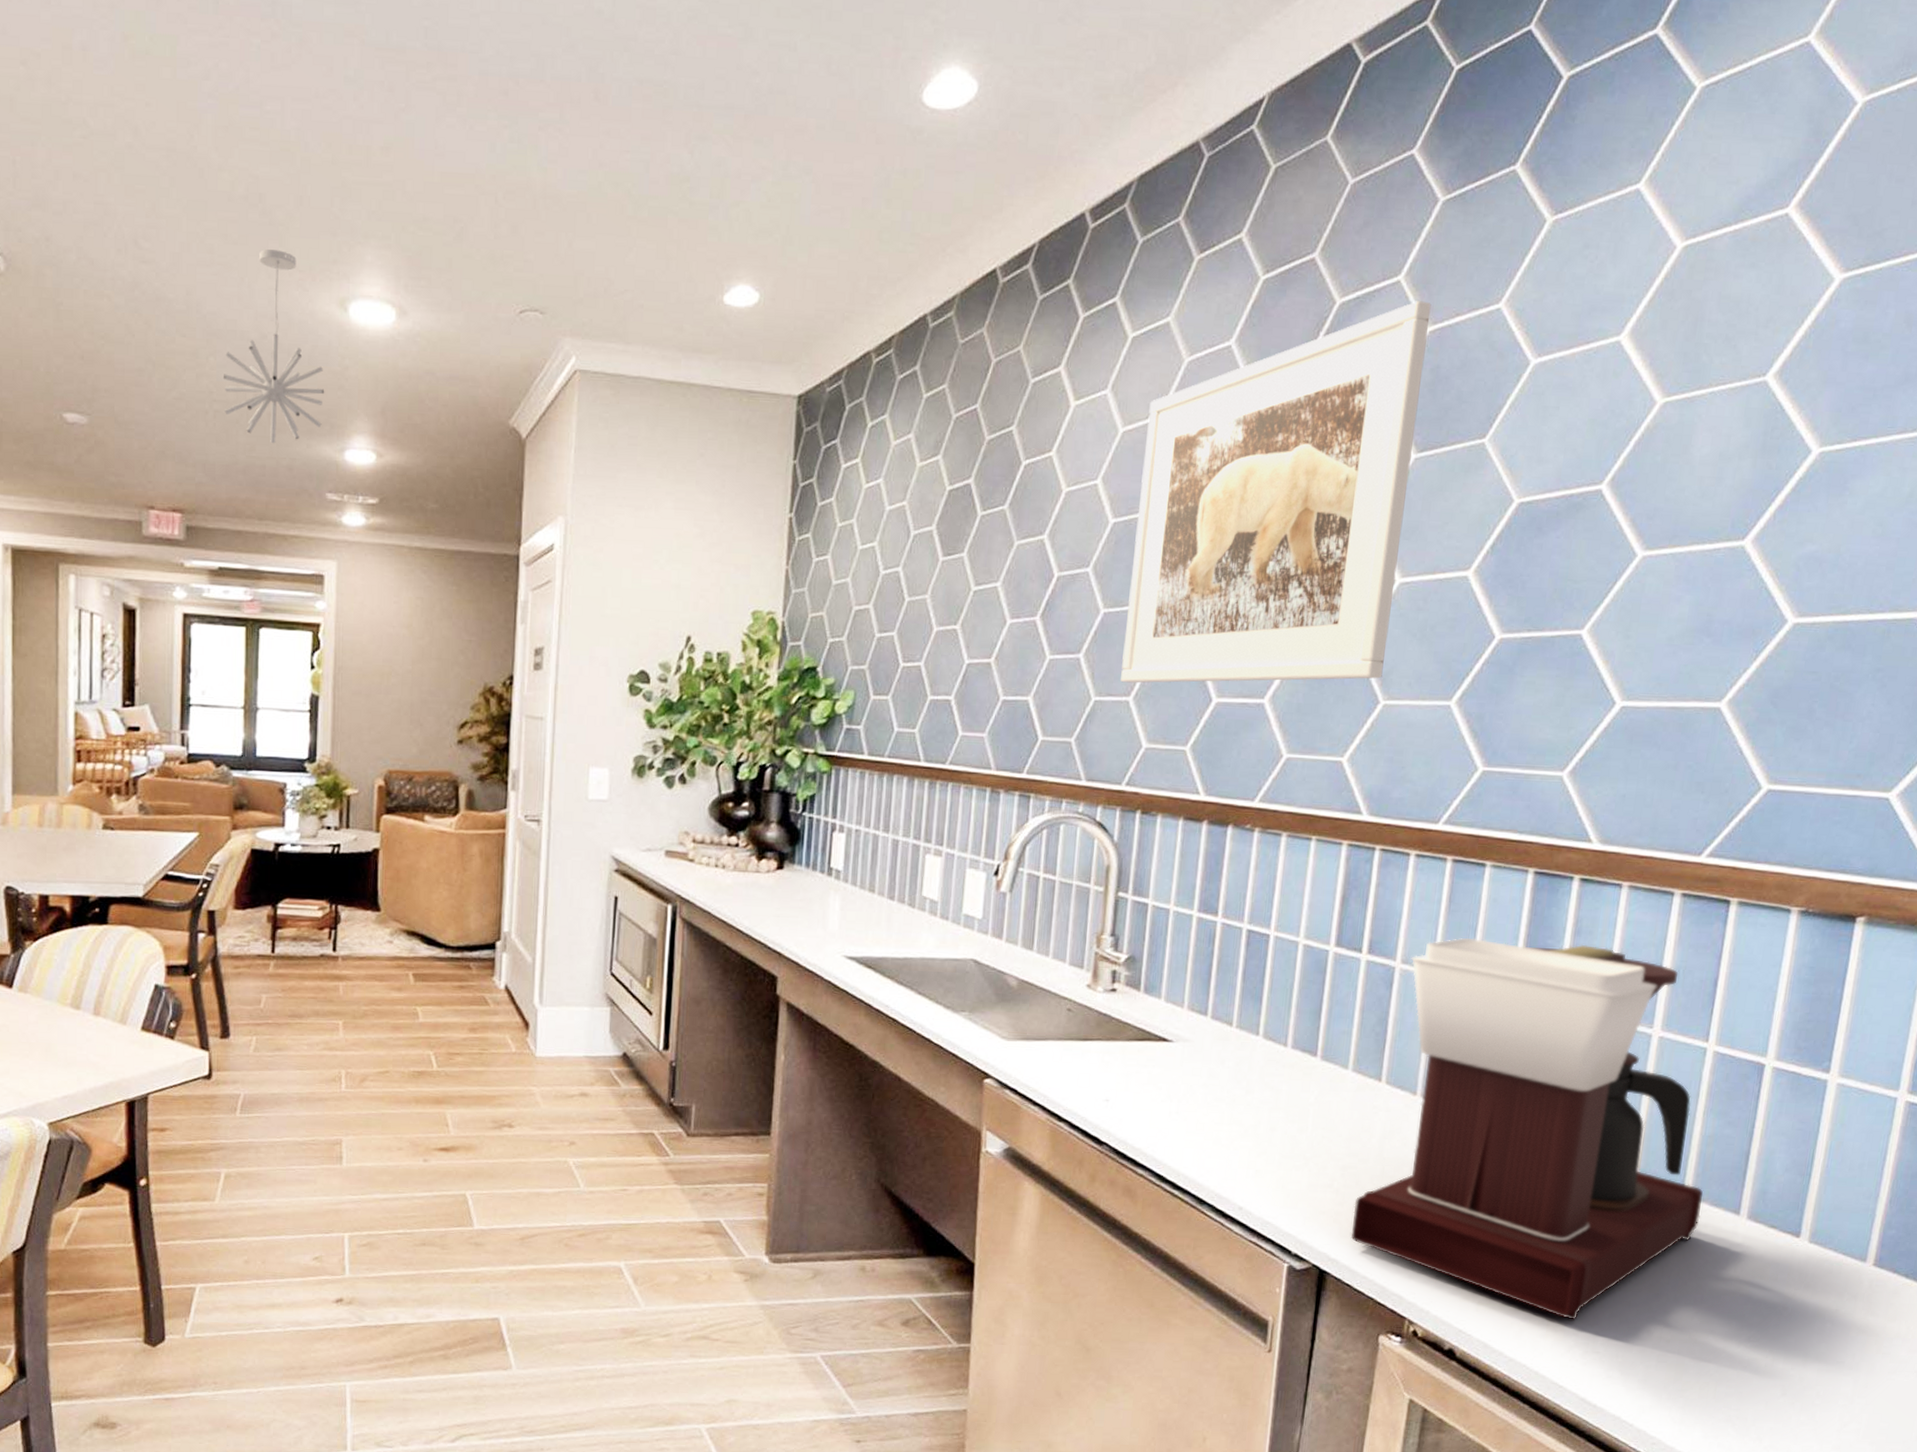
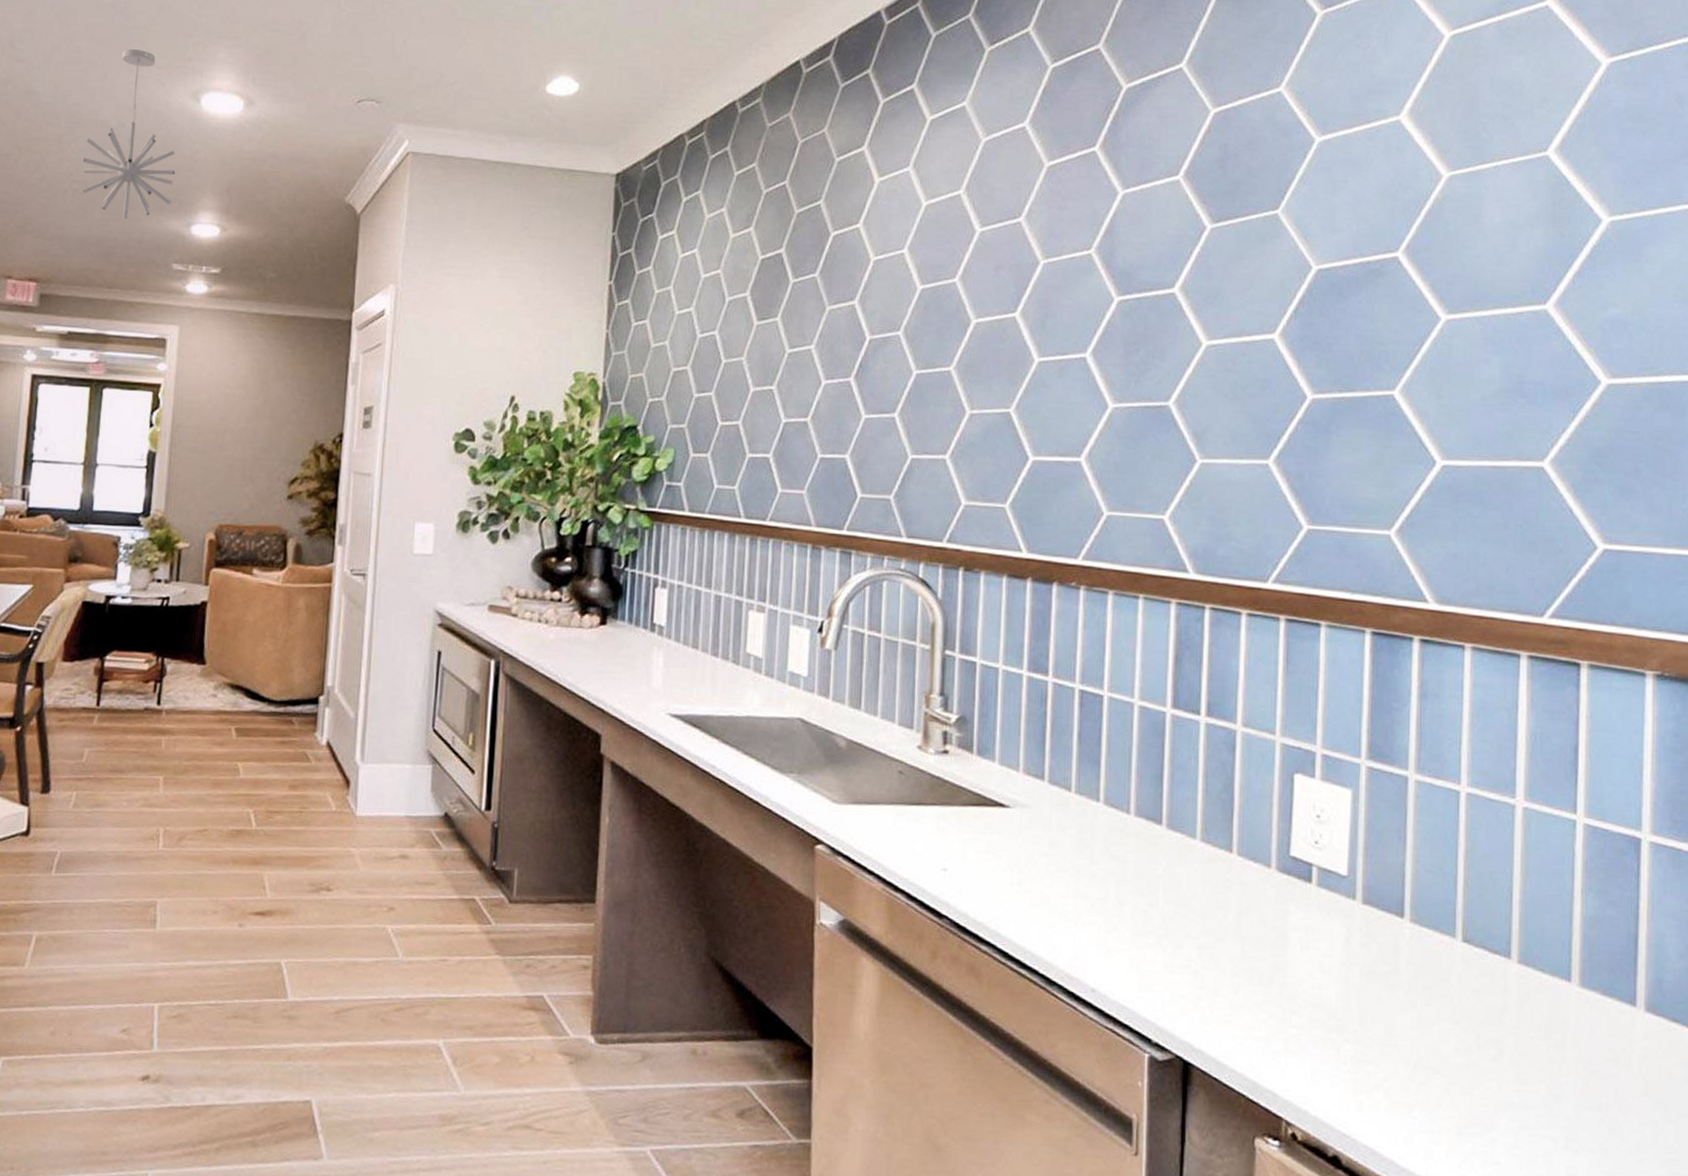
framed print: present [1121,301,1431,683] -> none [936,86,1214,442]
coffee maker: present [1350,938,1704,1321] -> none [1214,700,1593,1126]

